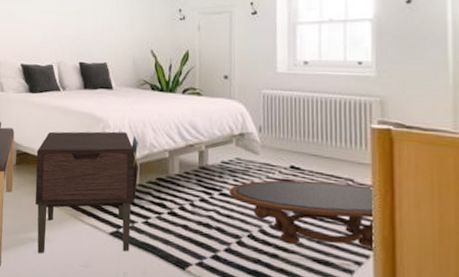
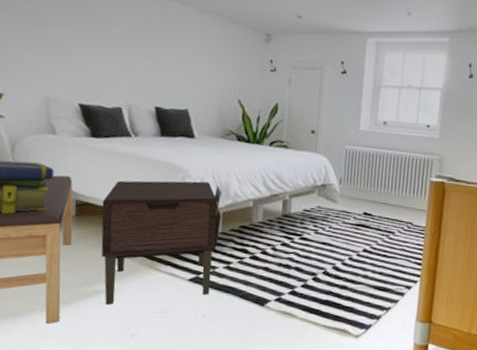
coffee table: present [230,180,376,248] -> none [309,224,428,276]

